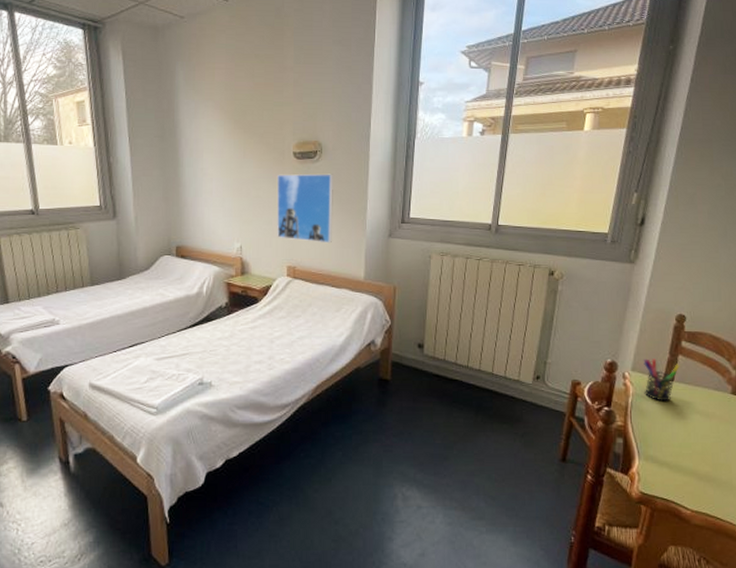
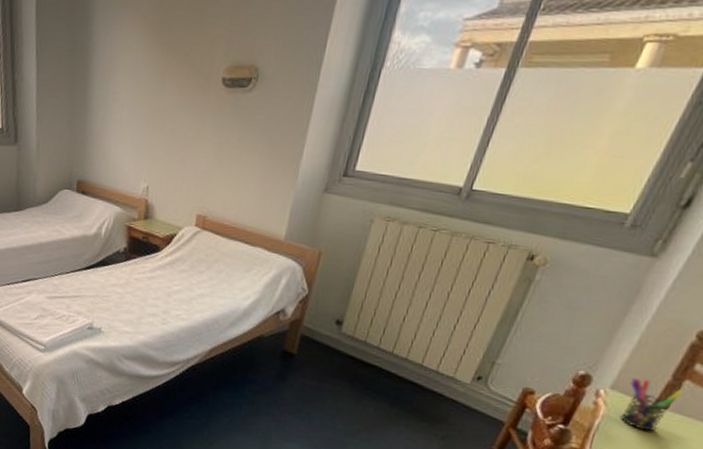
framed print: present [277,173,333,244] -> none [190,104,268,193]

